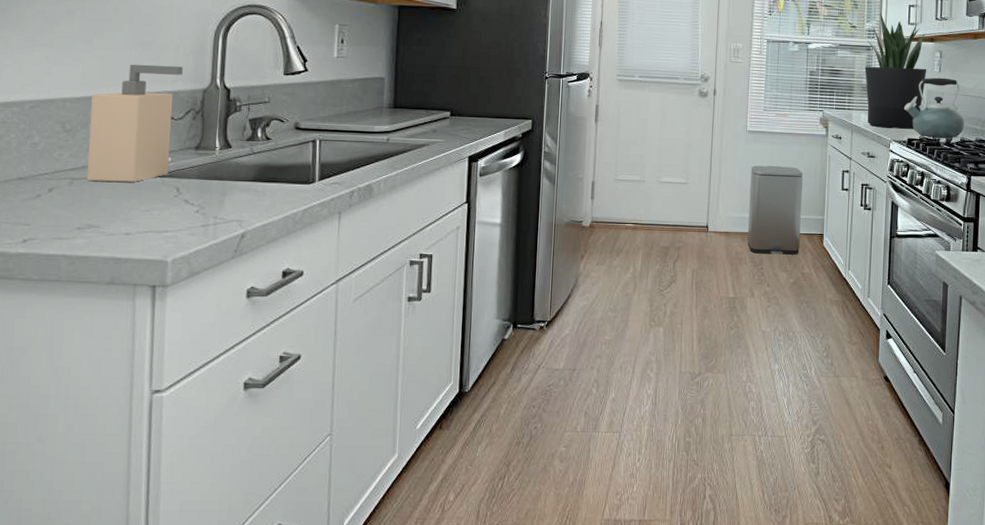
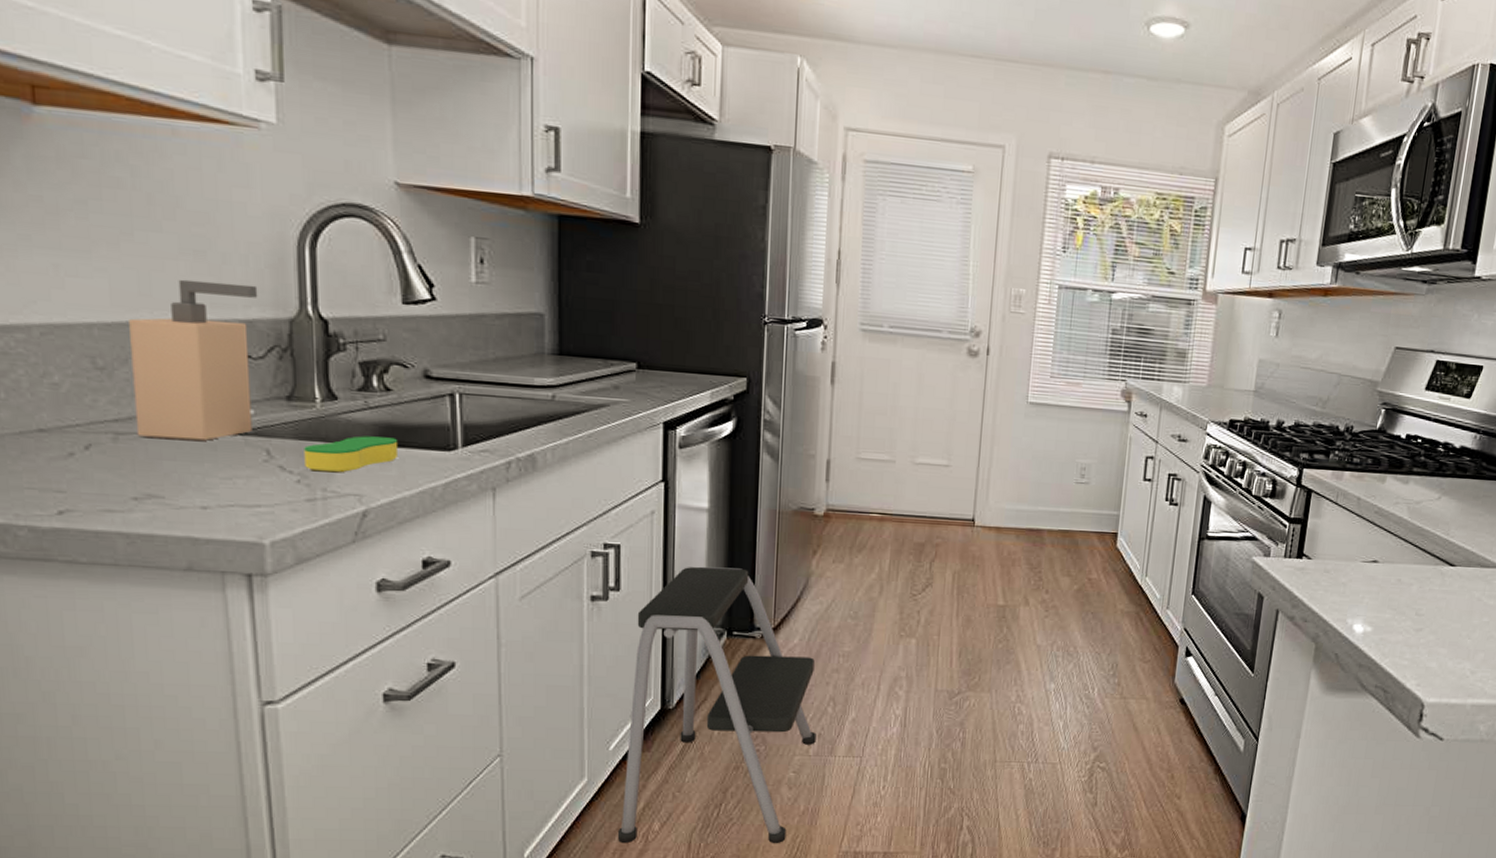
sponge: none [203,175,271,204] -> present [304,436,397,473]
step stool: none [419,271,583,513] -> present [617,566,816,844]
pedal bin: present [747,165,803,255] -> none [1023,446,1096,557]
planter: present [864,12,927,129] -> none [1181,255,1264,408]
kettle: present [903,77,964,138] -> none [1227,343,1302,421]

